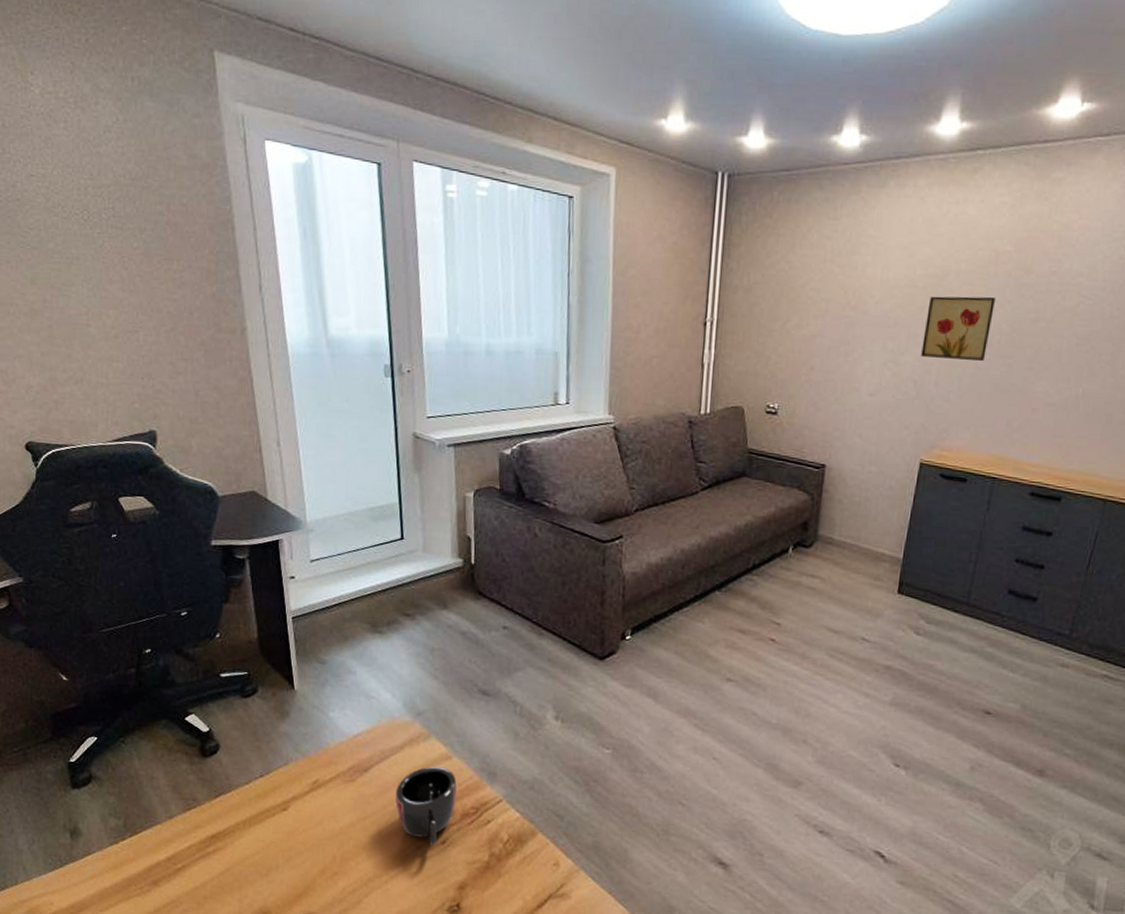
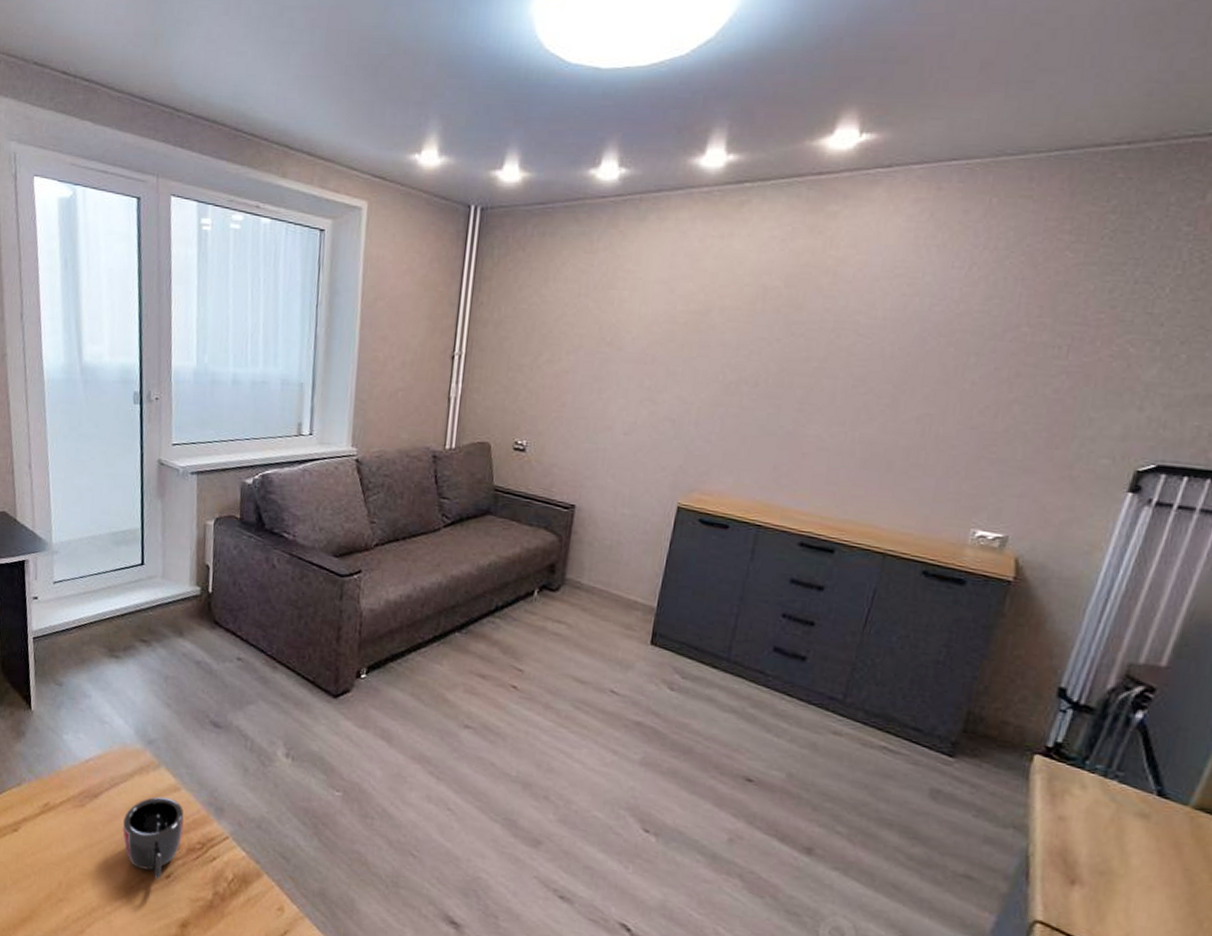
wall art: present [921,296,995,361] -> none [680,332,763,401]

